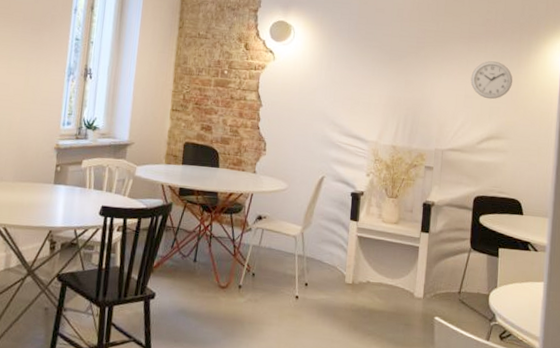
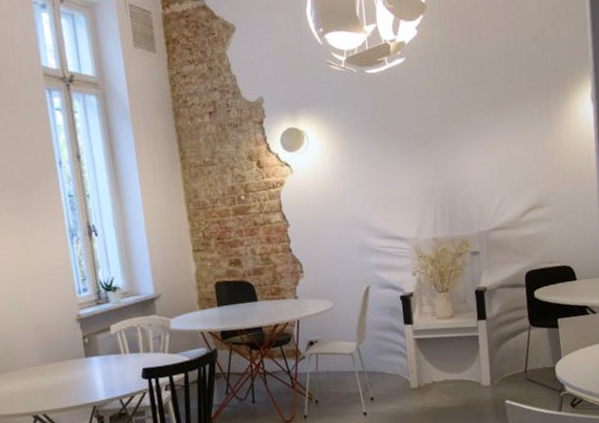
wall clock: present [471,61,513,100] -> none [502,125,546,168]

